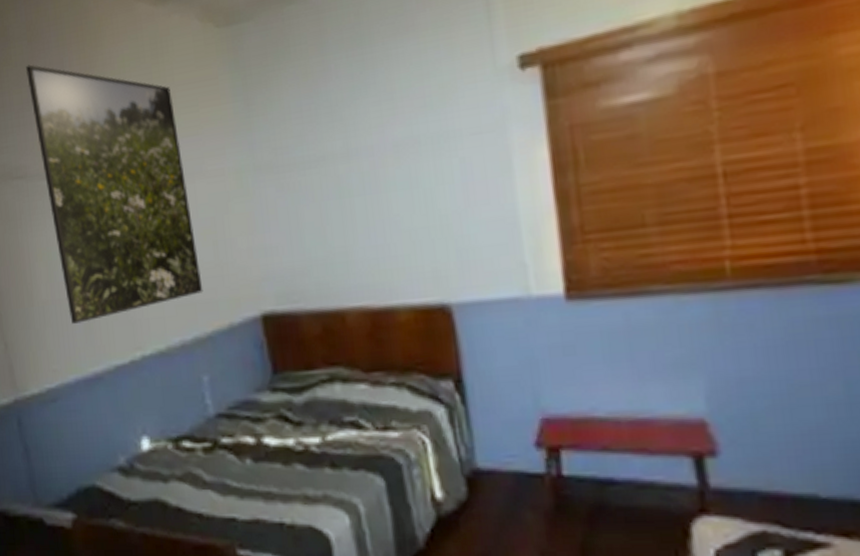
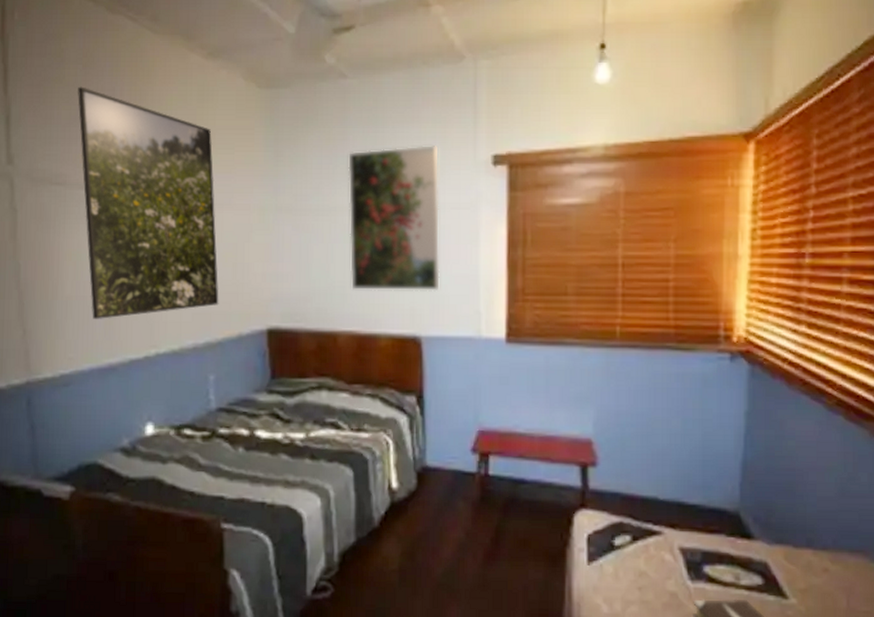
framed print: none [331,56,466,256] -> present [347,144,440,292]

